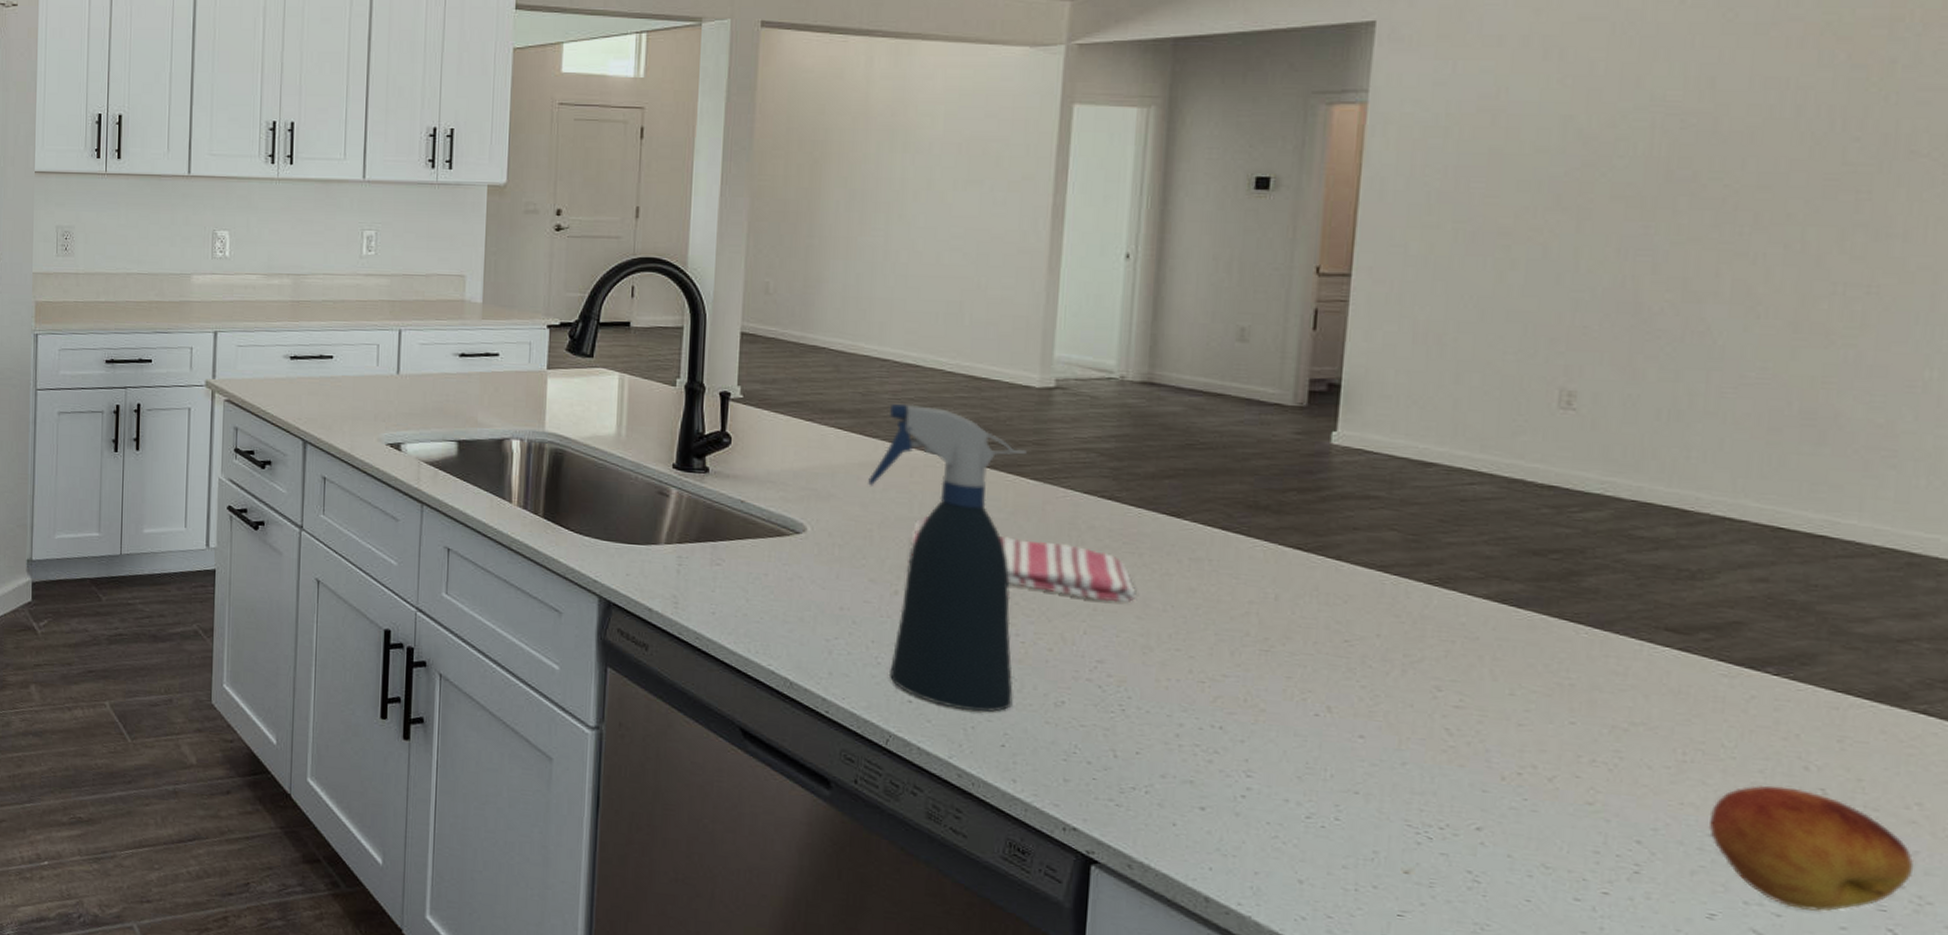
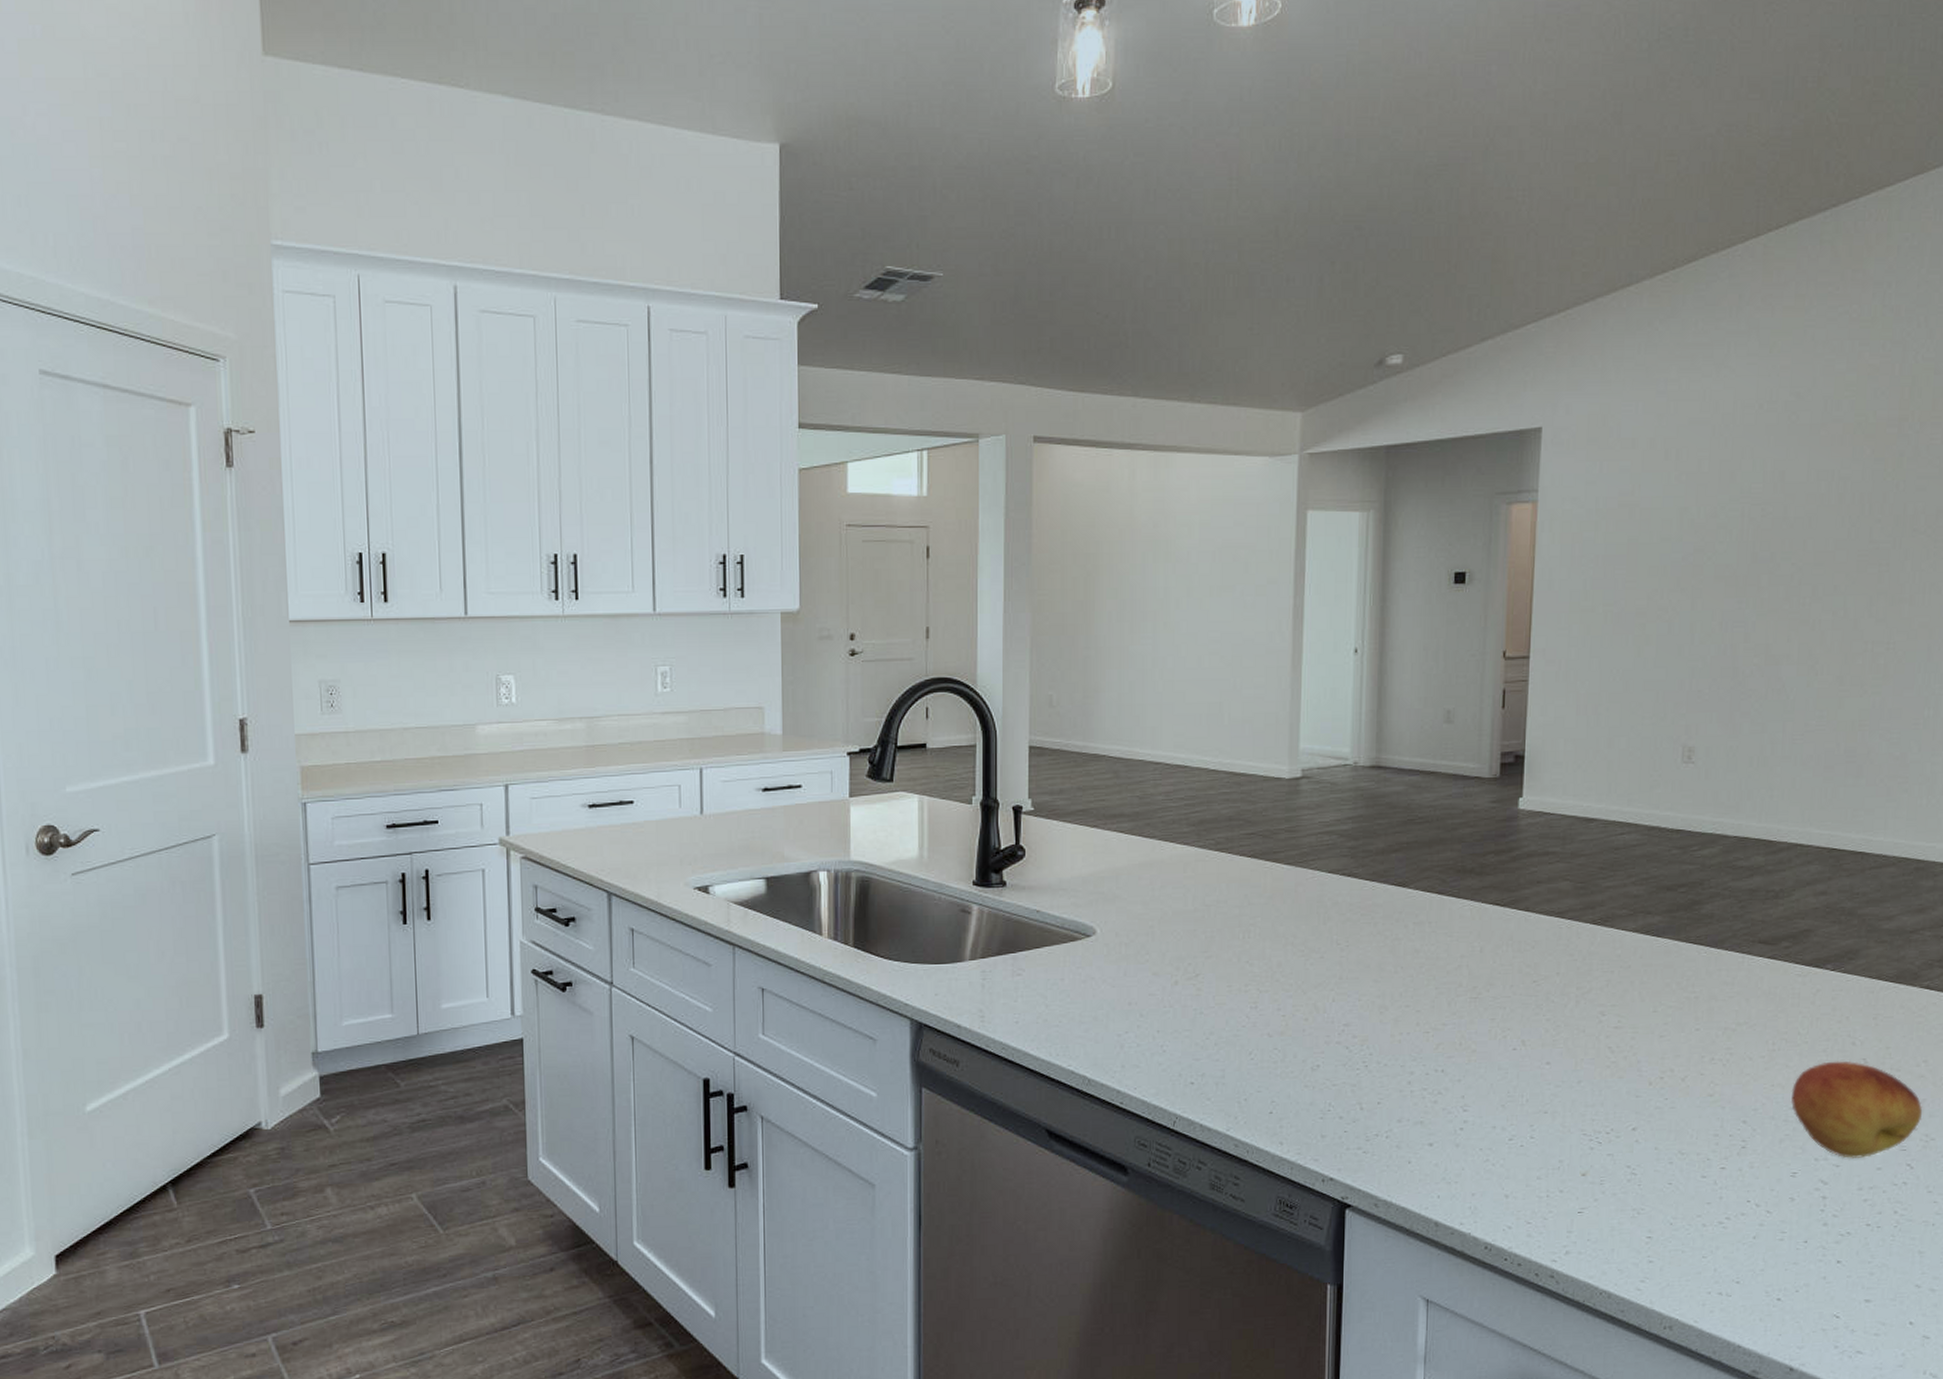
spray bottle: present [868,403,1027,713] -> none [1148,803,1280,1085]
dish towel: present [908,515,1136,603] -> none [1185,907,1373,970]

